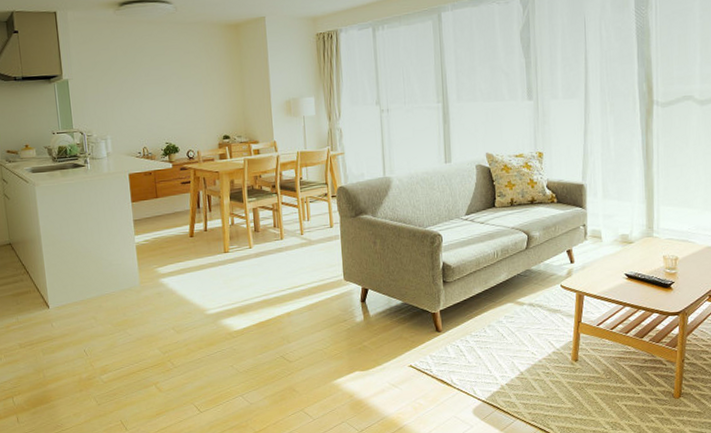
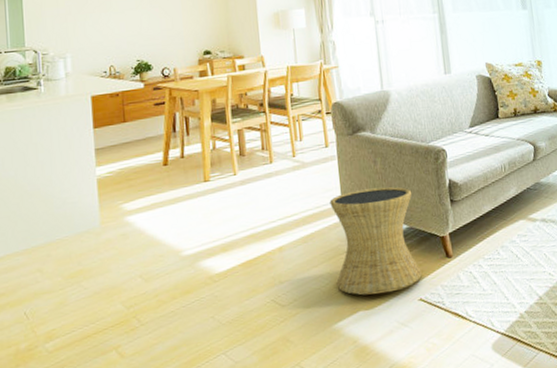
side table: none [332,266,413,359] -> present [329,187,422,296]

